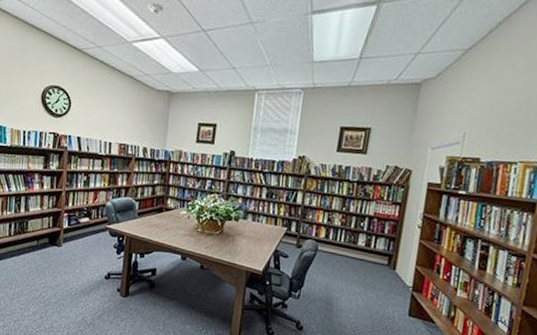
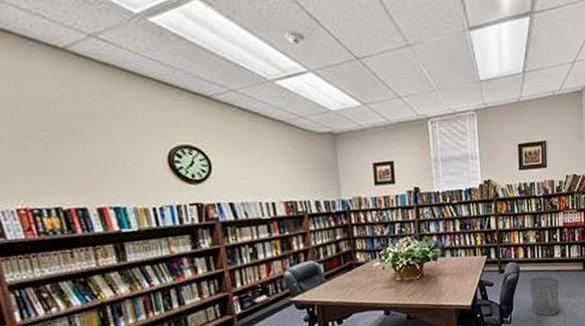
waste bin: none [324,260,358,303] -> present [530,277,560,316]

